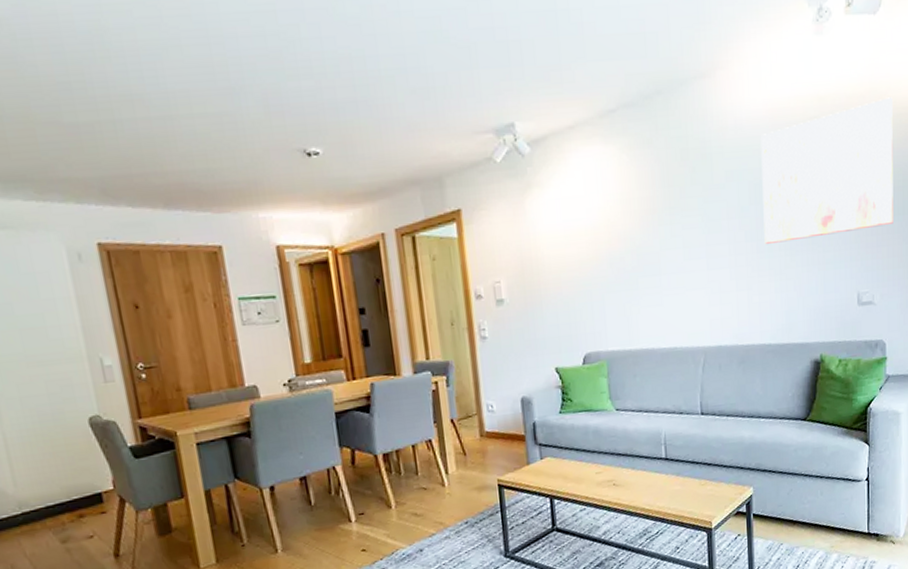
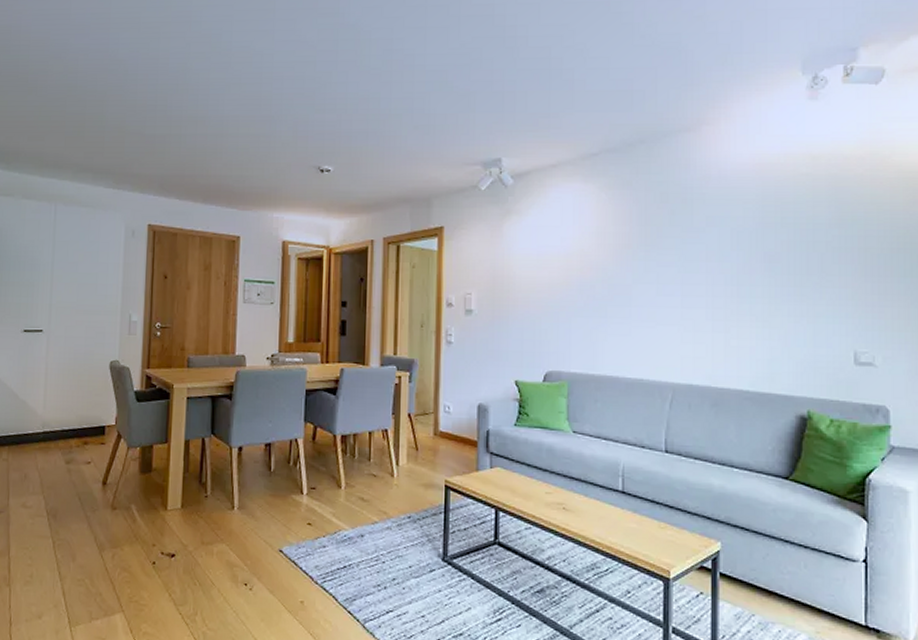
wall art: present [760,97,893,244] -> none [746,161,899,290]

